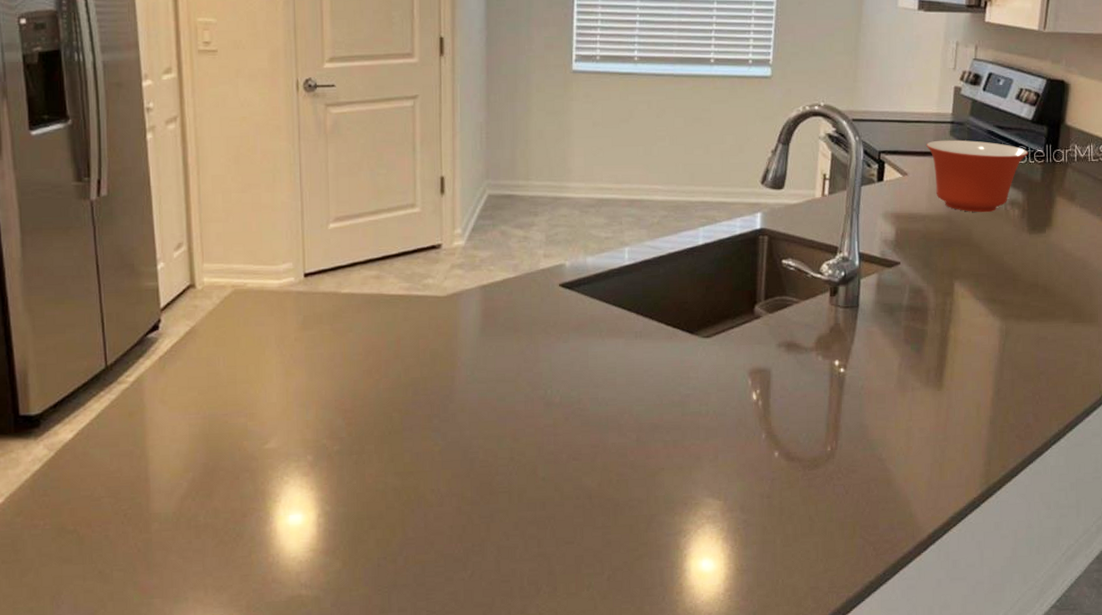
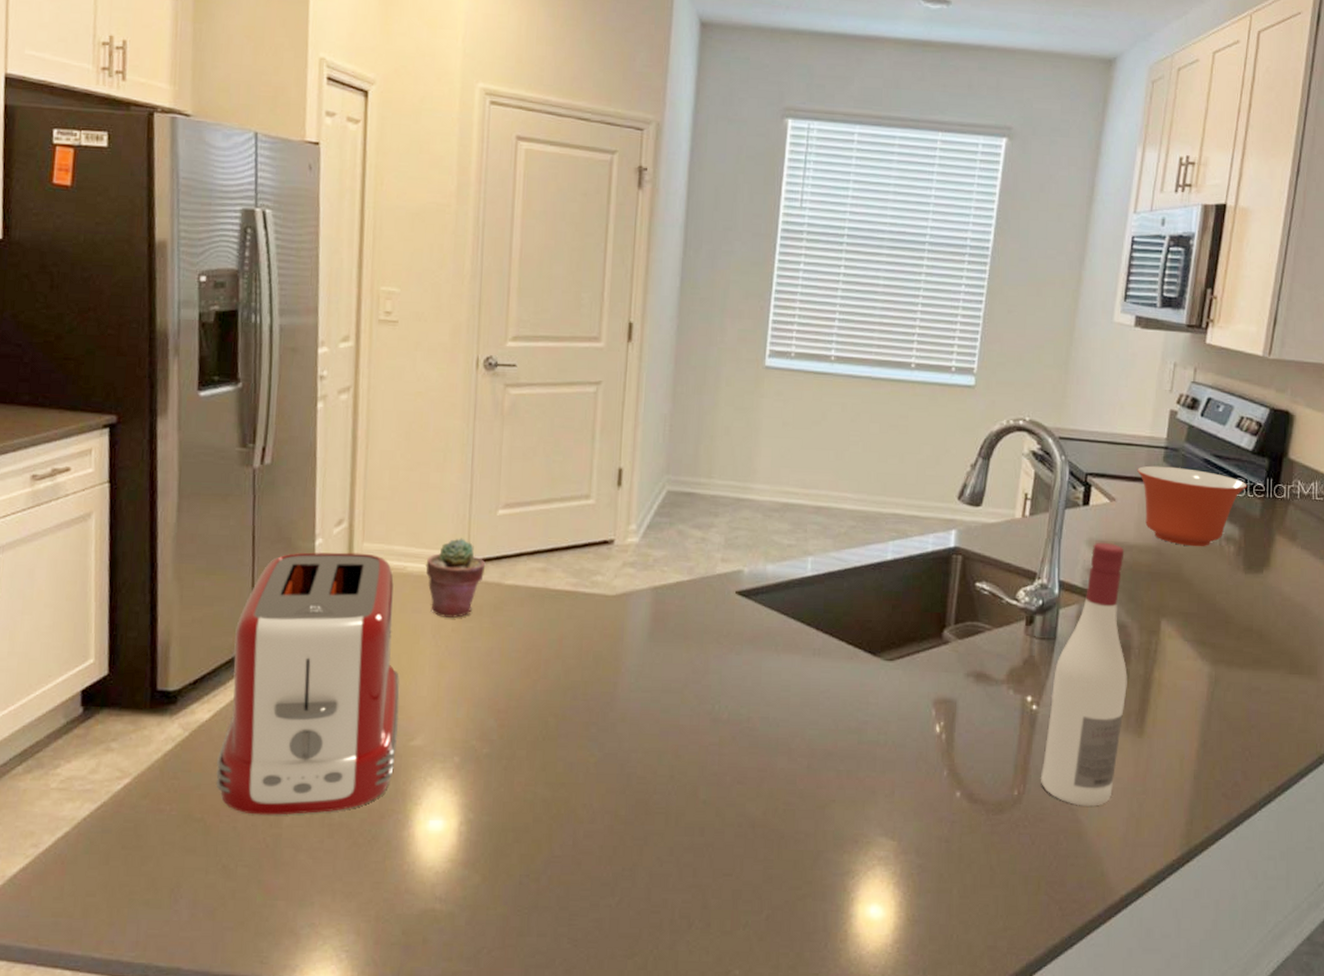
toaster: none [84,273,253,523] -> present [216,552,400,816]
potted succulent: none [265,253,322,328] -> present [425,538,486,618]
wine bottle: none [850,214,926,456] -> present [1040,542,1127,806]

